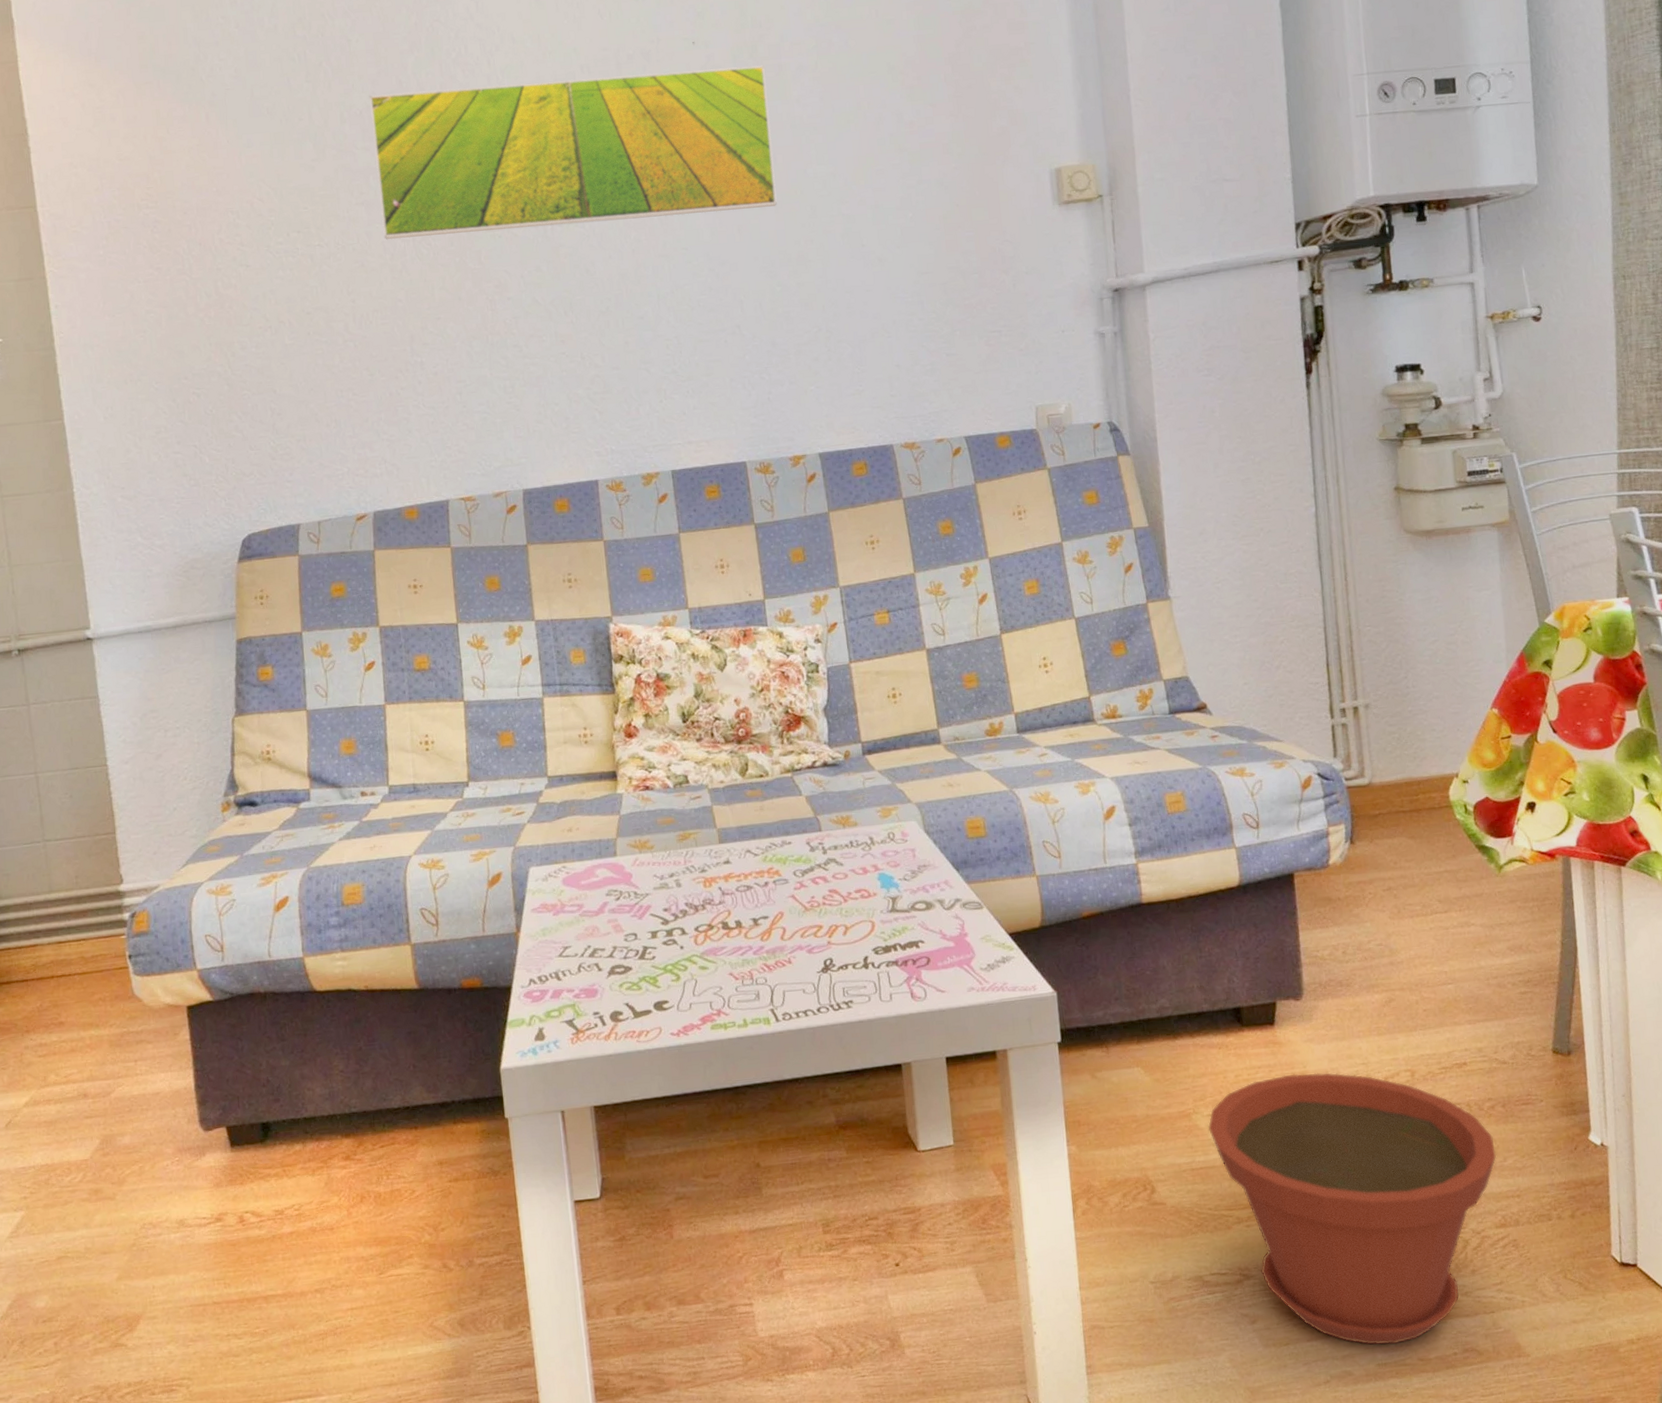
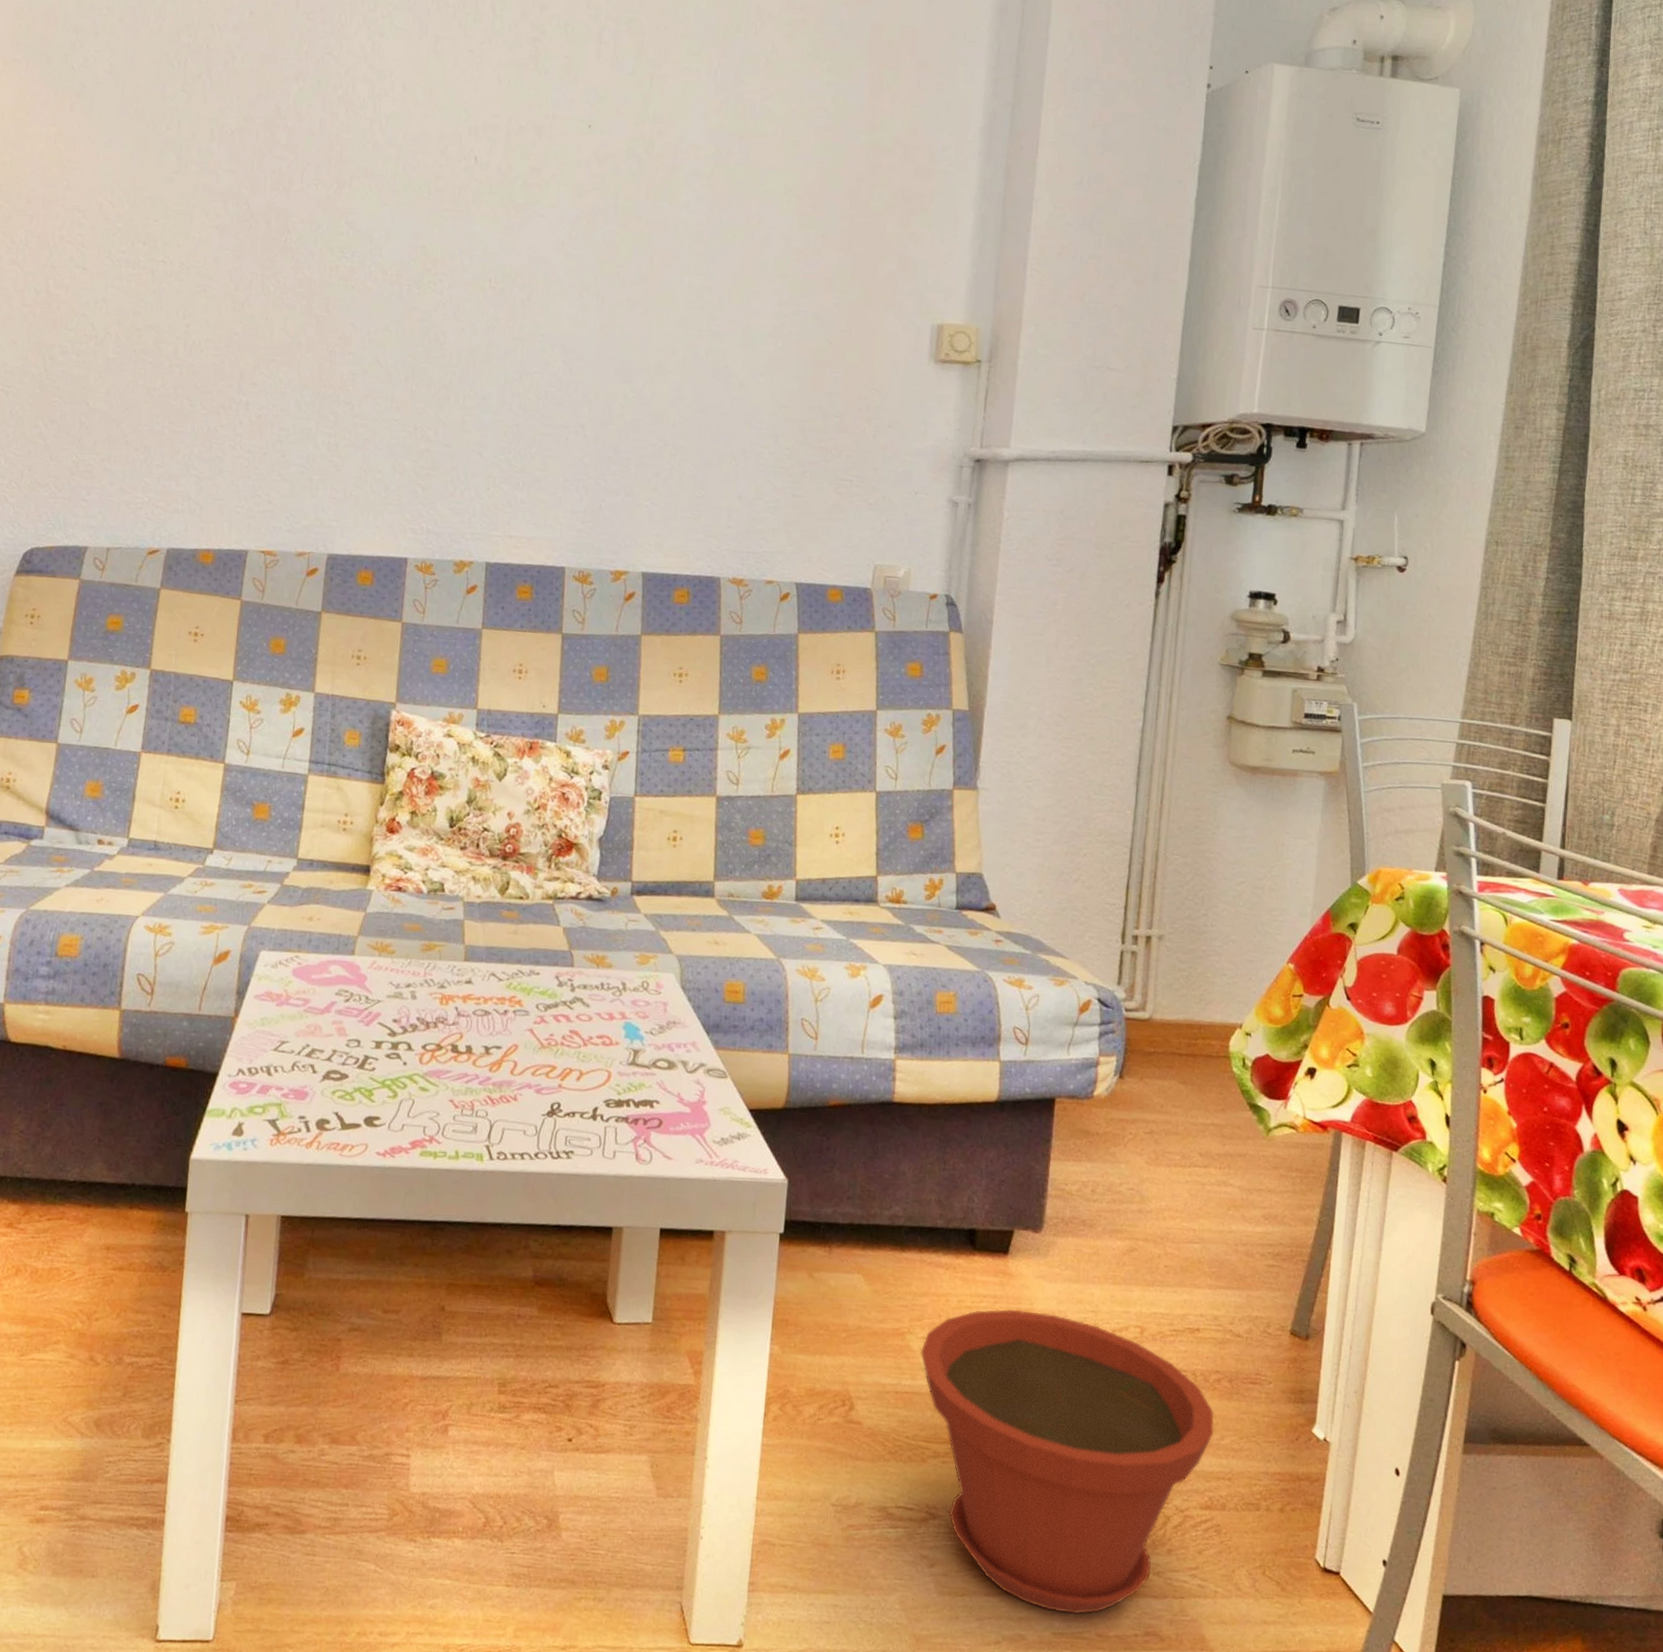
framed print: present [369,65,777,240] -> none [232,118,659,309]

